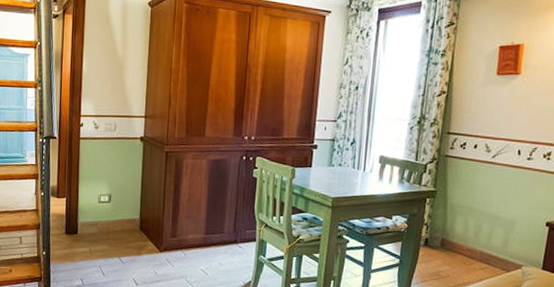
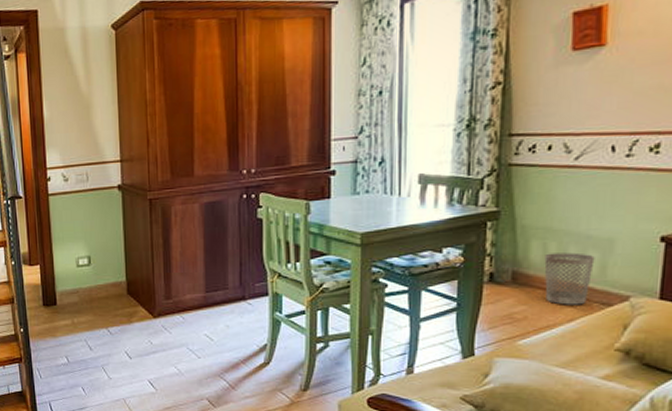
wastebasket: none [463,227,501,269] -> present [544,252,595,305]

